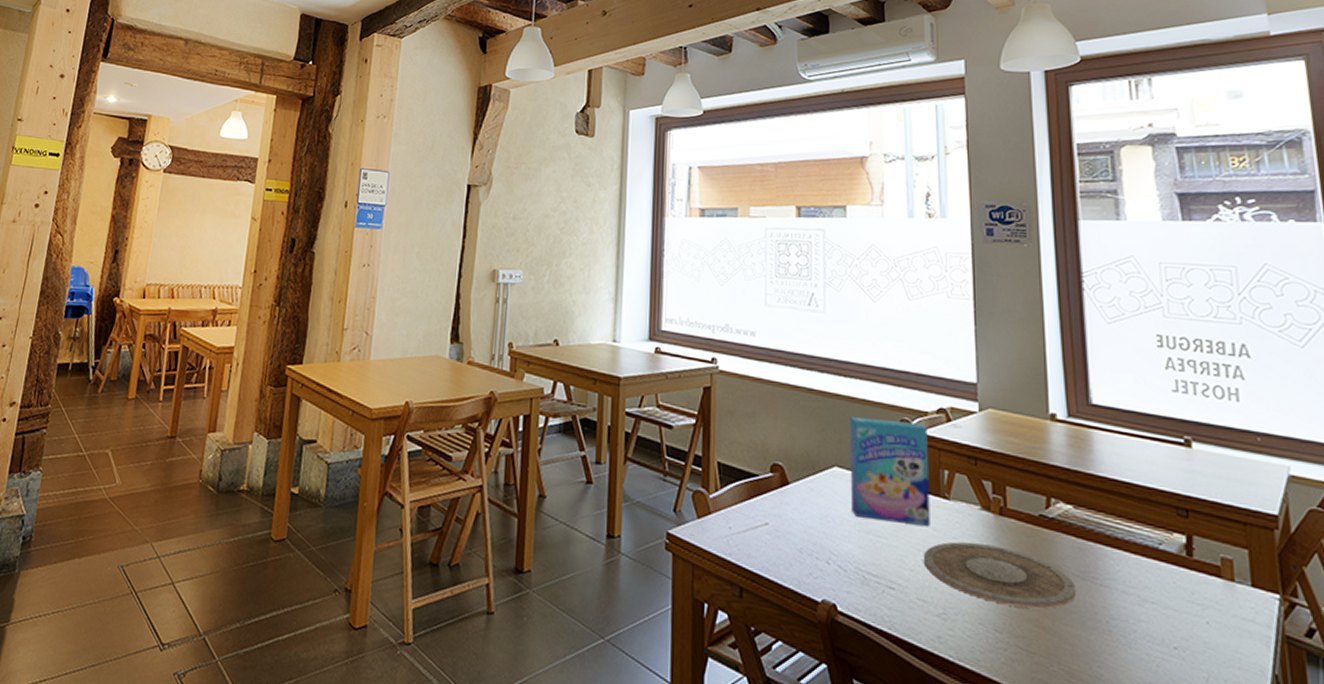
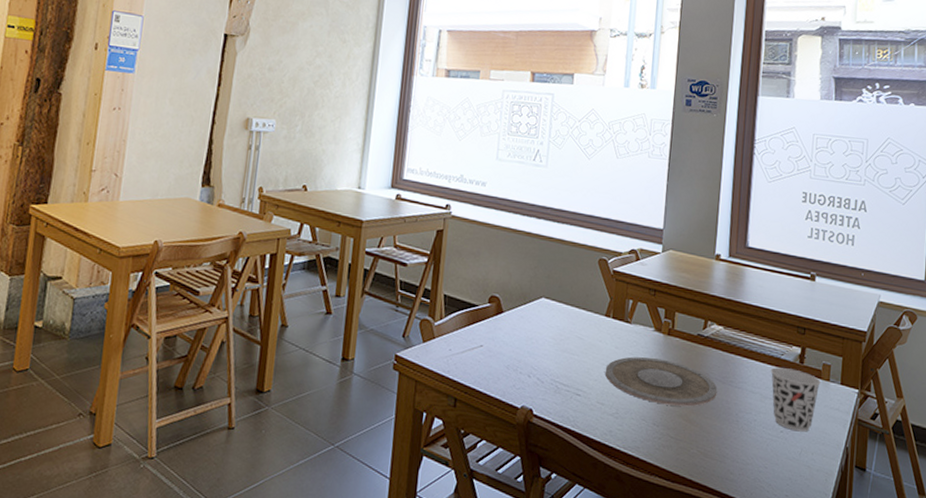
cereal box: present [850,417,930,526] -> none [552,256,620,345]
cup: none [1146,560,1222,651] -> present [770,367,821,432]

